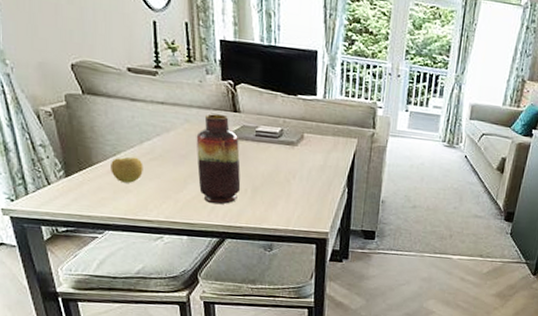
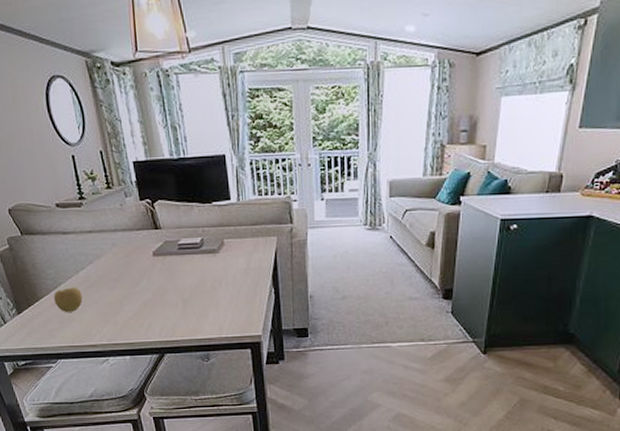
vase: present [196,113,241,205] -> none [124,234,172,322]

